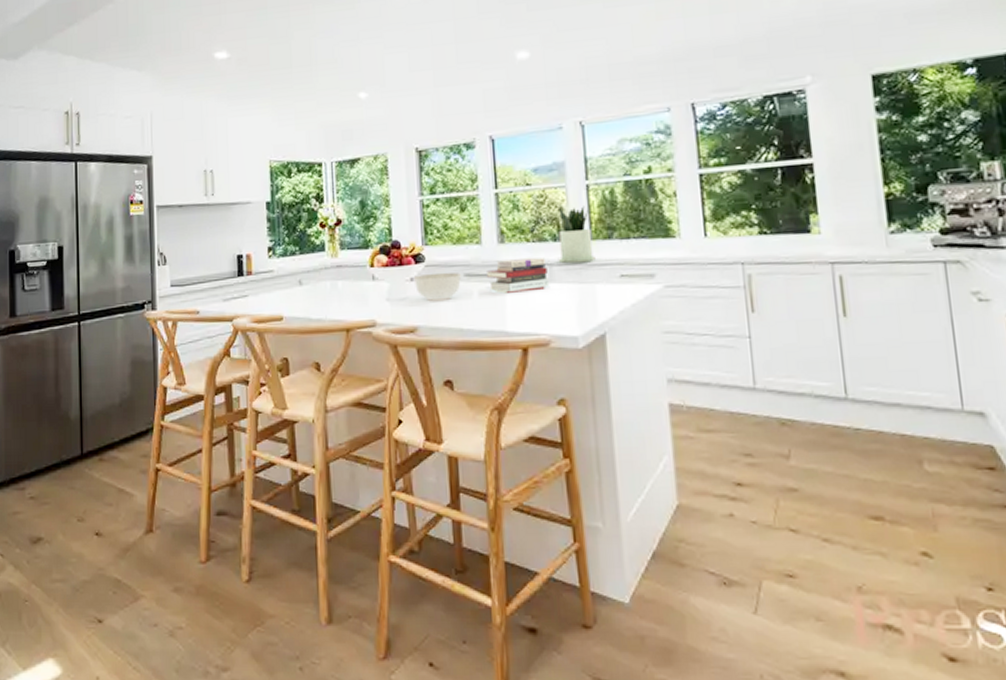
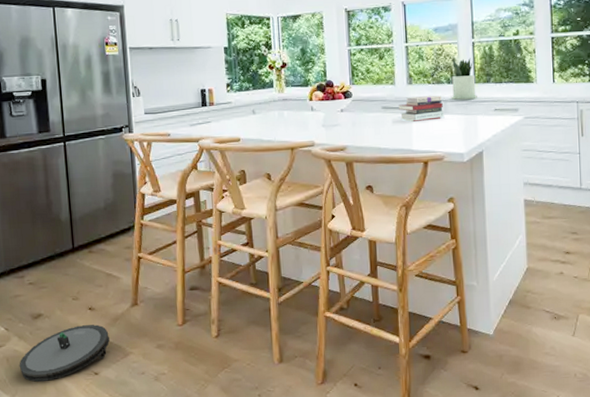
robot vacuum: none [12,555,119,627] -> present [19,324,110,382]
bowl: present [414,272,461,302] -> none [344,105,379,128]

